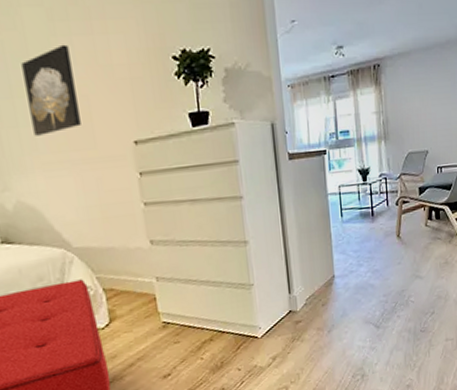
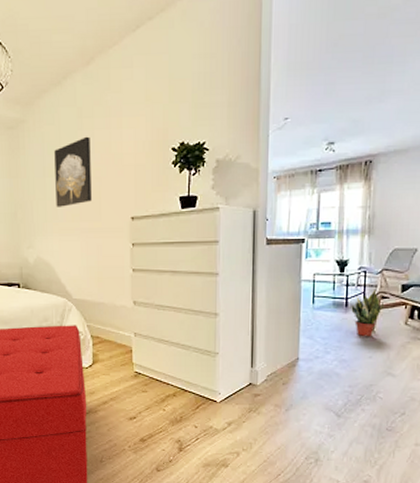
potted plant: none [377,195,405,244] -> present [351,289,383,337]

